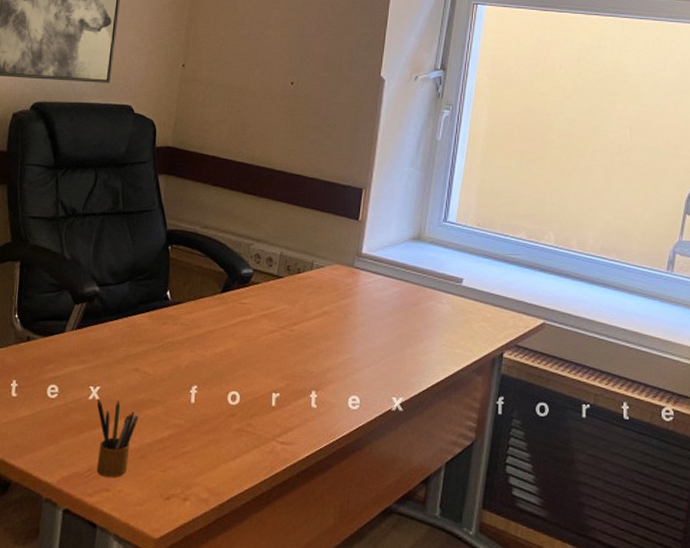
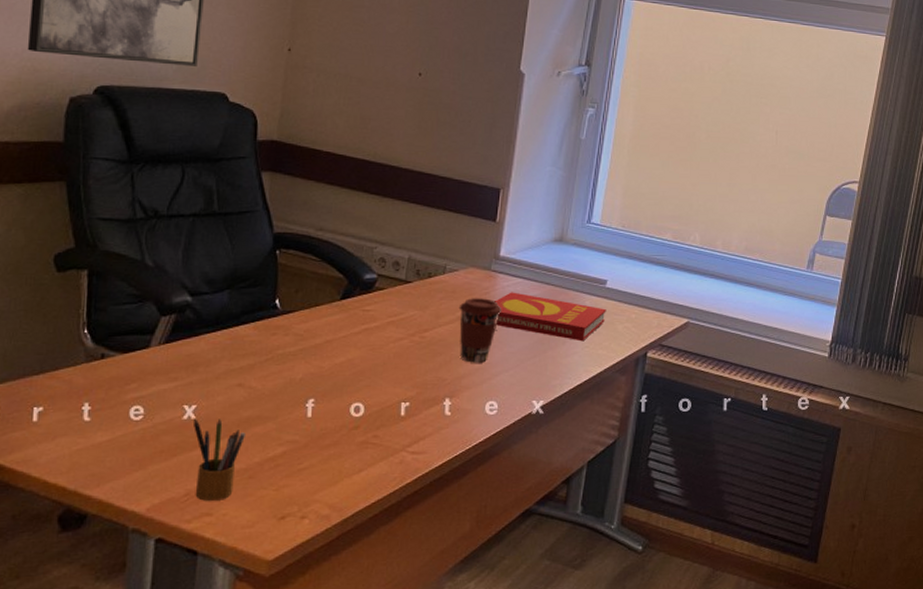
coffee cup: none [324,294,364,358] -> present [458,298,502,363]
book: none [357,288,463,340] -> present [494,292,606,342]

